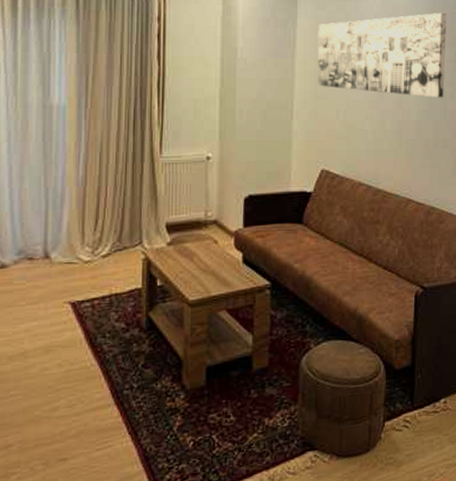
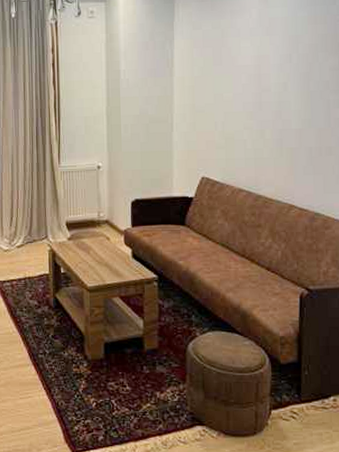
wall art: present [317,12,447,98] -> none [194,21,330,107]

